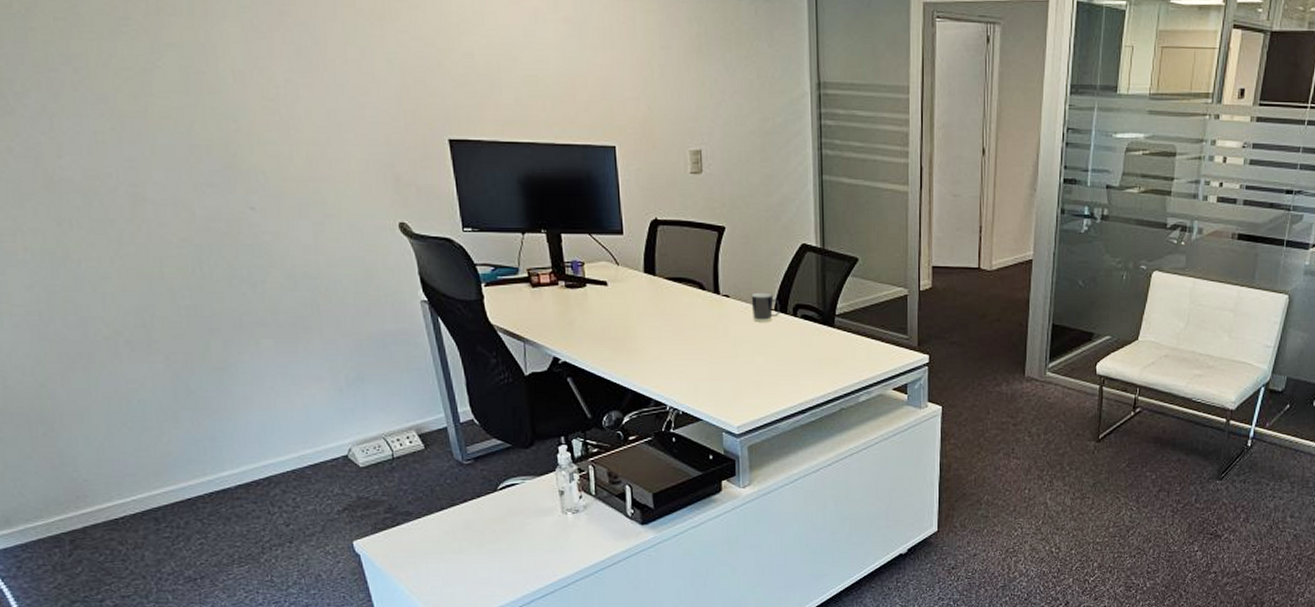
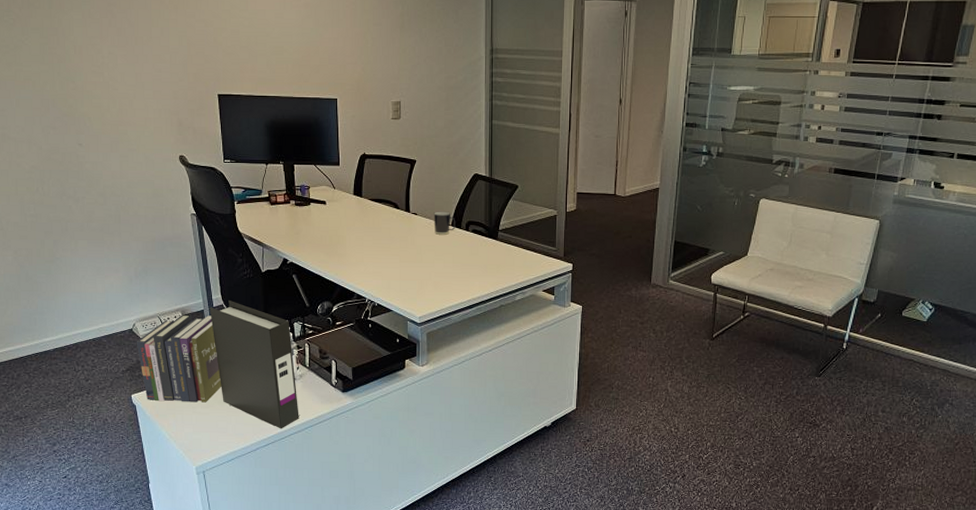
books: none [354,433,479,548] -> present [136,314,222,403]
binder: none [454,414,586,575] -> present [209,301,299,429]

